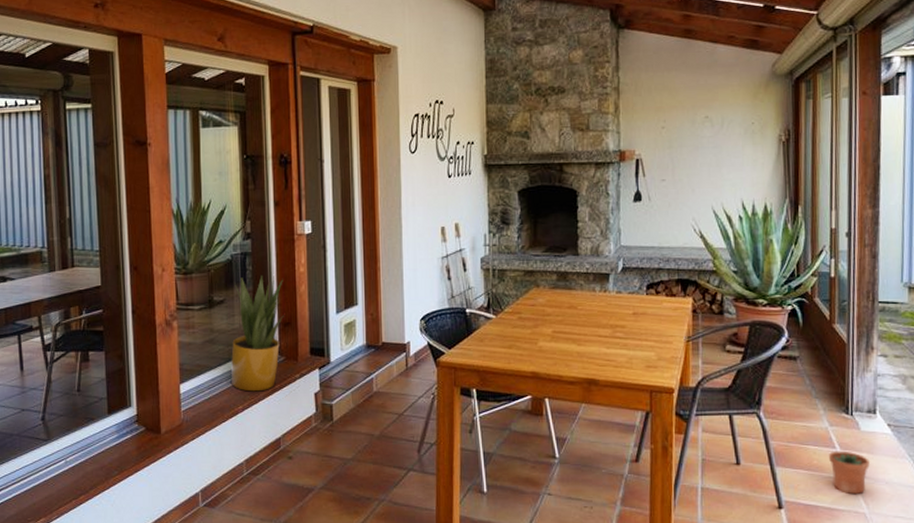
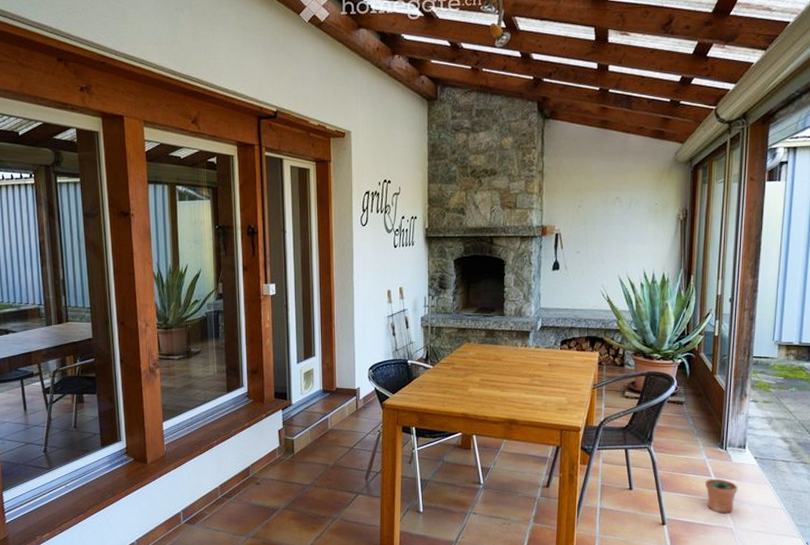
planter: present [230,276,284,392] -> none [206,331,252,429]

